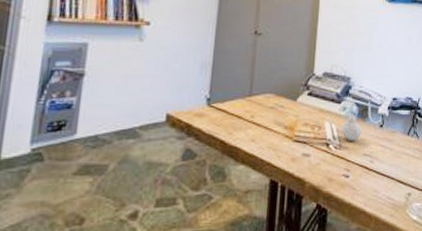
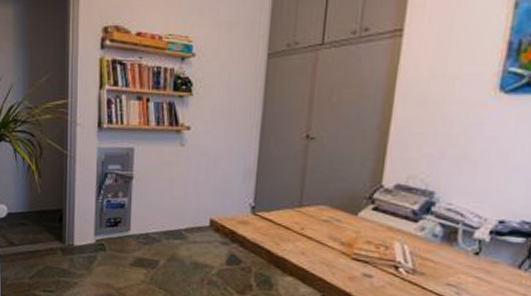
vase: present [341,112,361,141] -> none [416,233,446,268]

